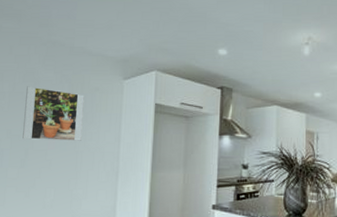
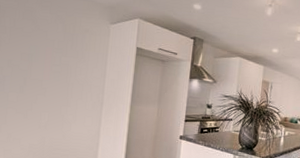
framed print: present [22,86,85,141] -> none [22,23,76,74]

